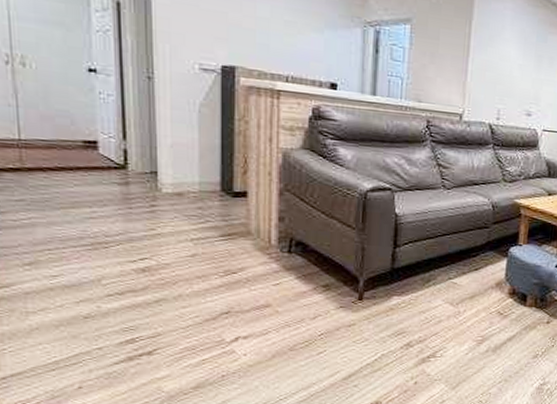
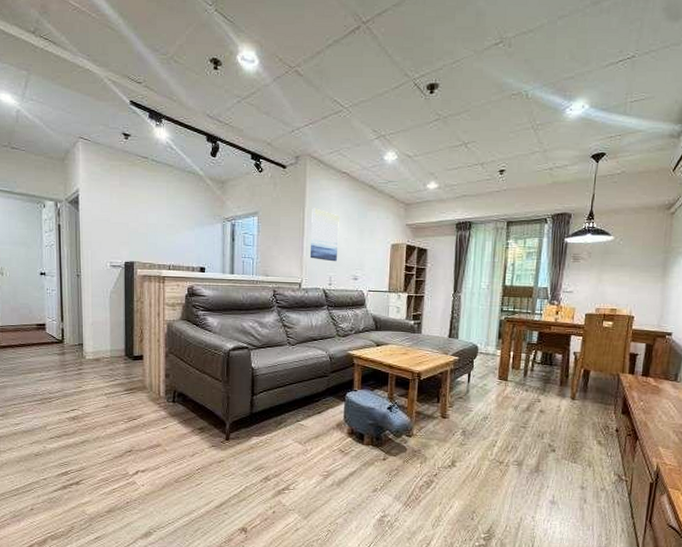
wall art: none [474,22,514,92] -> present [309,208,339,262]

